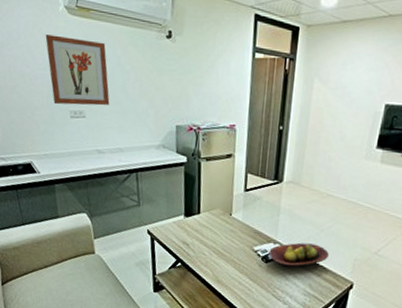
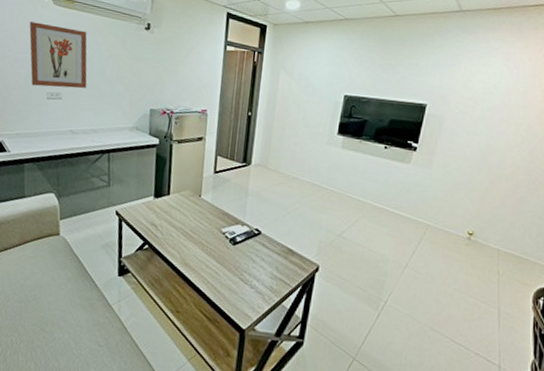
fruit bowl: present [269,242,329,268] -> none [236,224,295,250]

